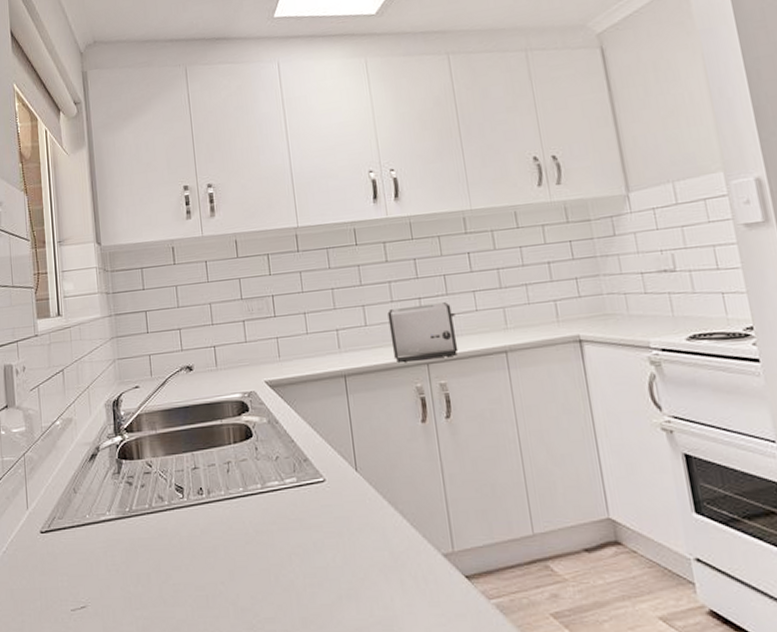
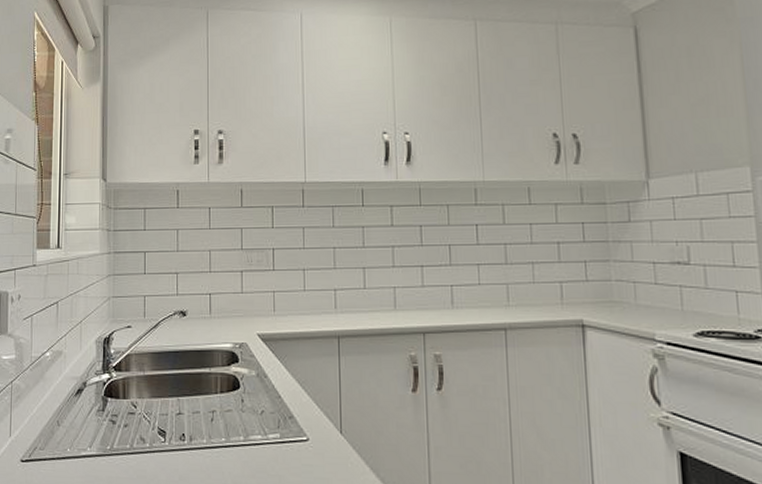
toaster: present [387,302,459,362] -> none [388,273,457,329]

